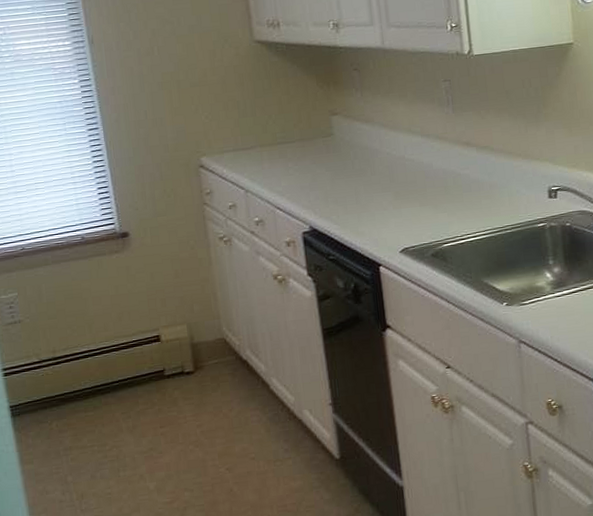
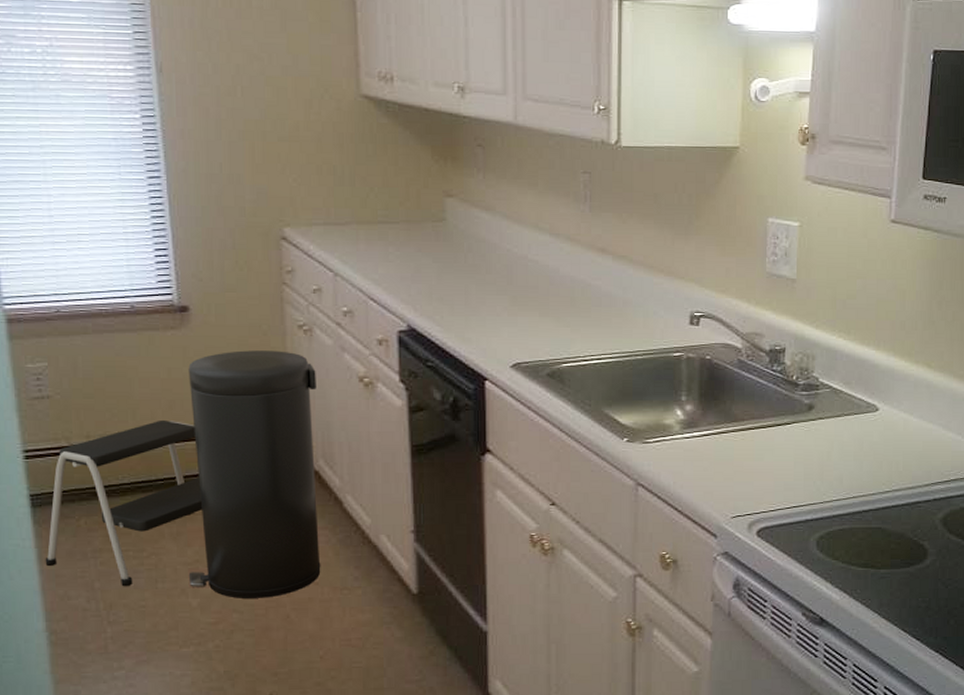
step stool: none [25,330,153,478] -> present [45,419,203,587]
pedal bin: none [132,260,256,479] -> present [188,350,321,598]

